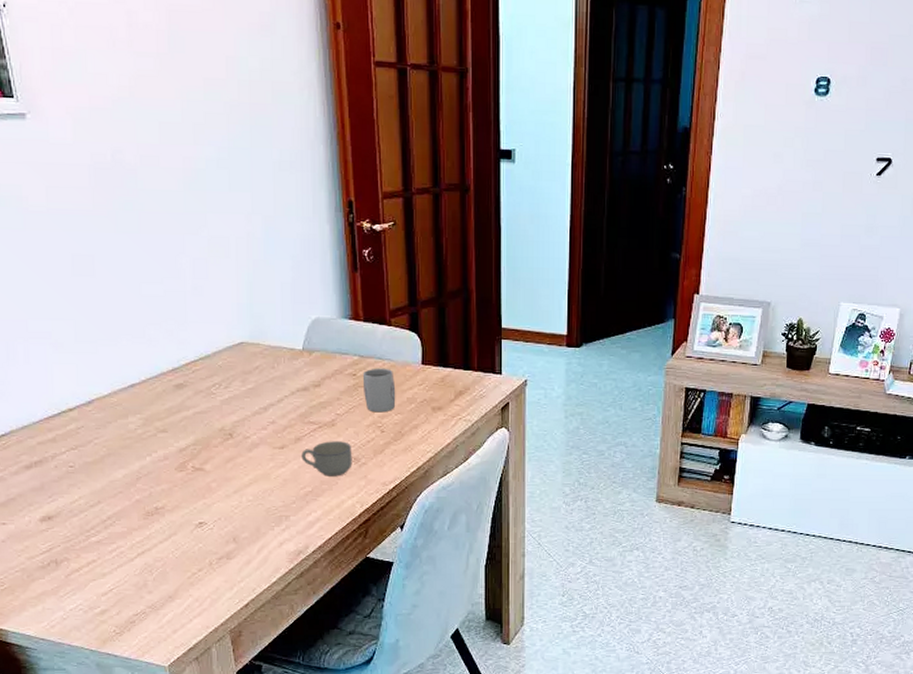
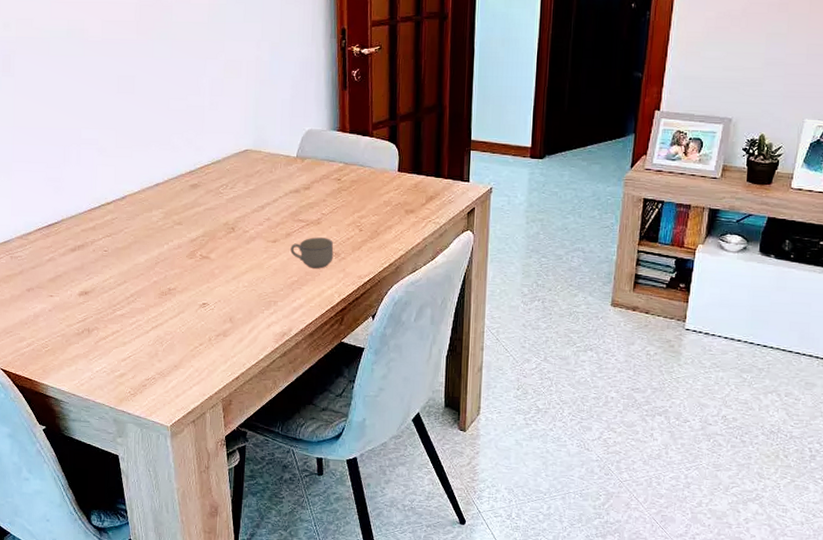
mug: present [362,368,396,413] -> none [346,174,374,214]

